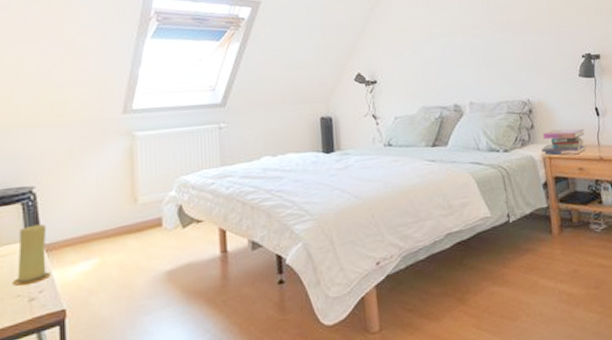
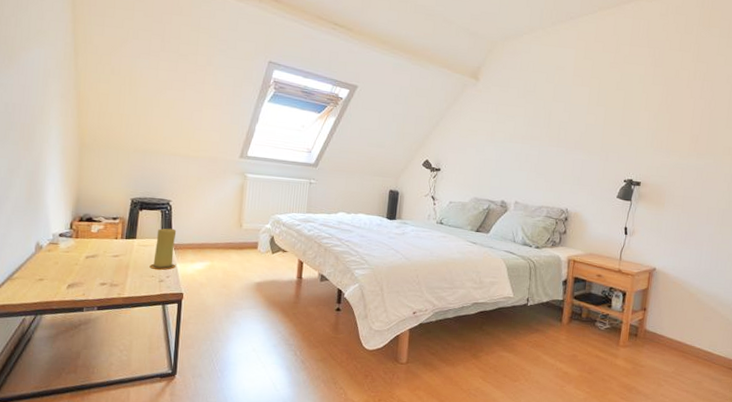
books: present [541,128,587,156] -> none [568,238,610,263]

